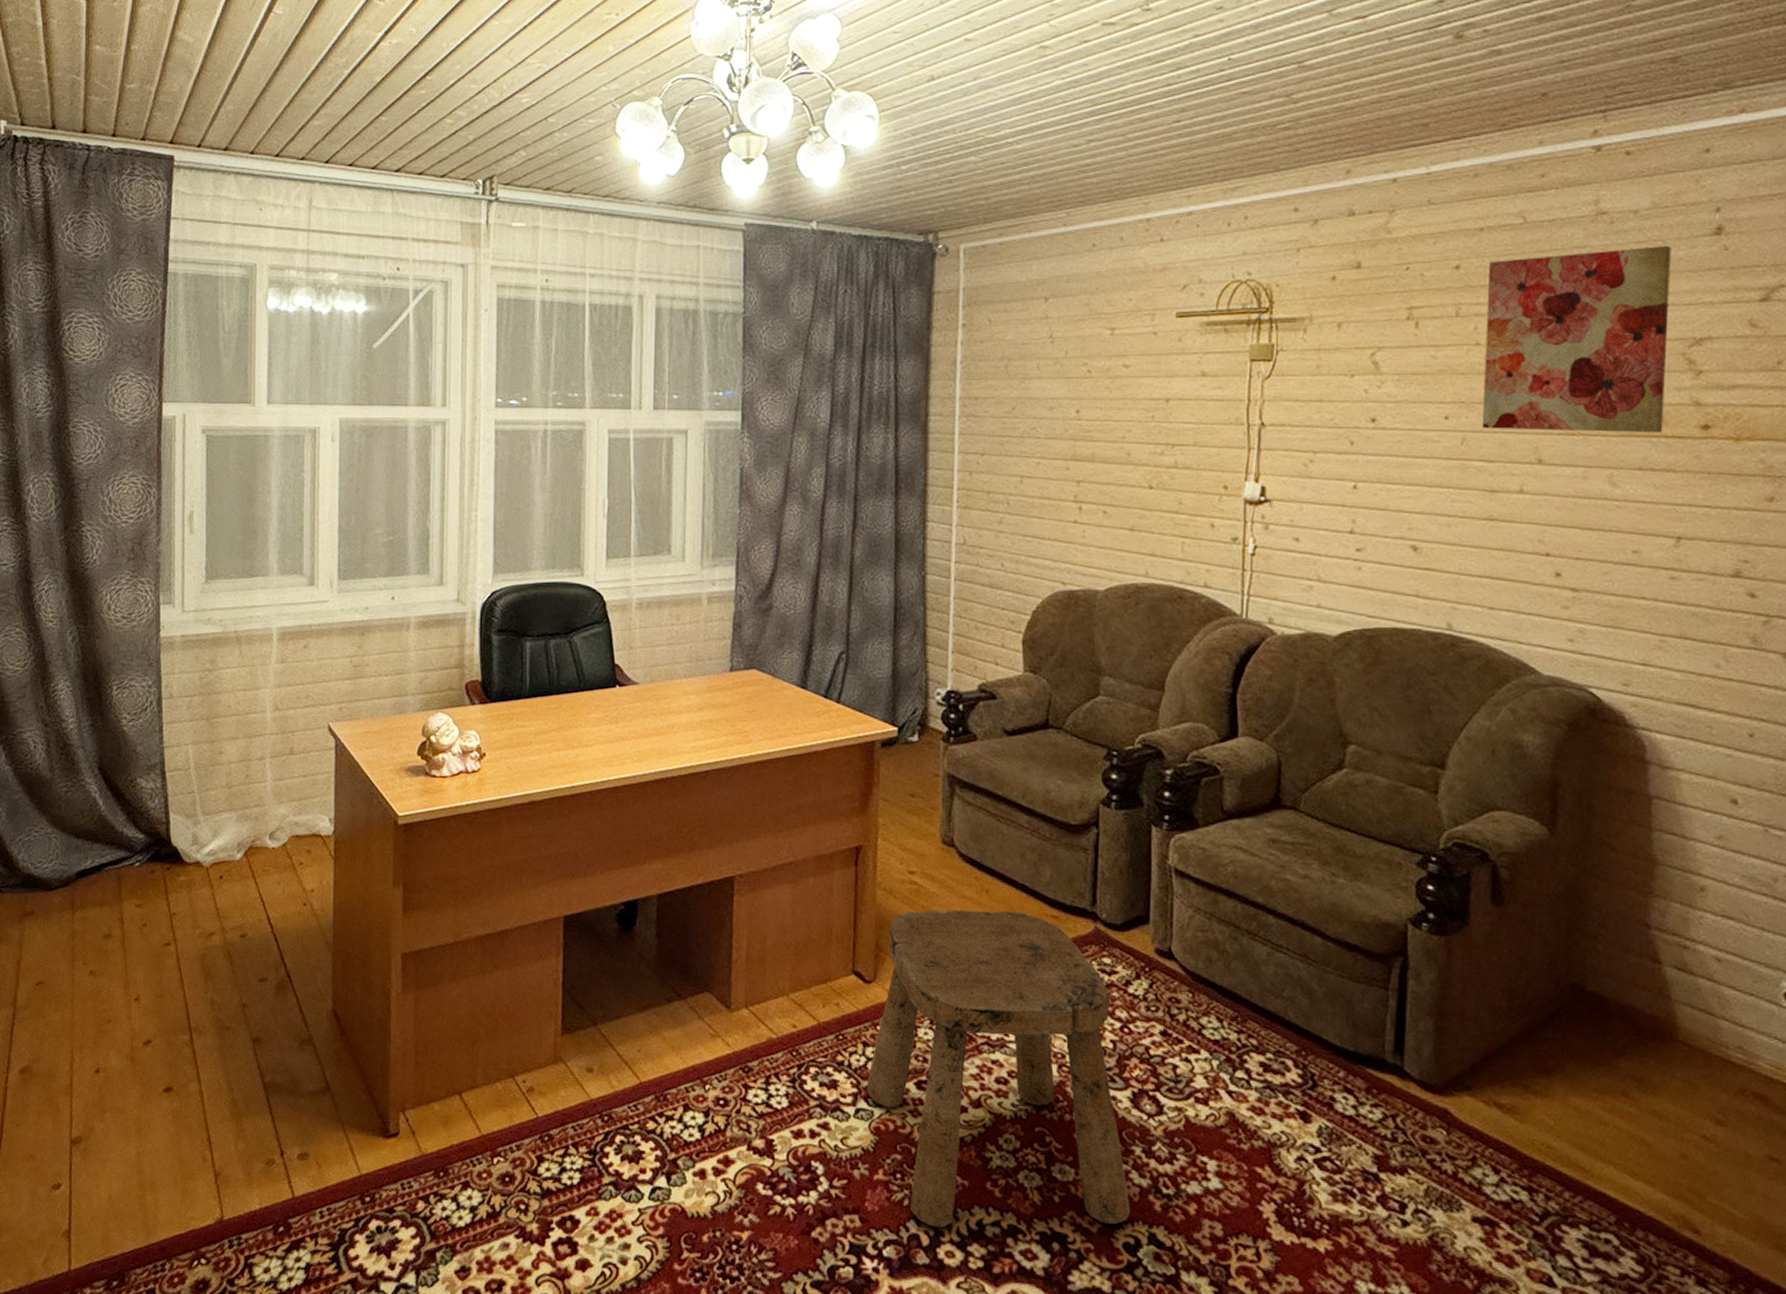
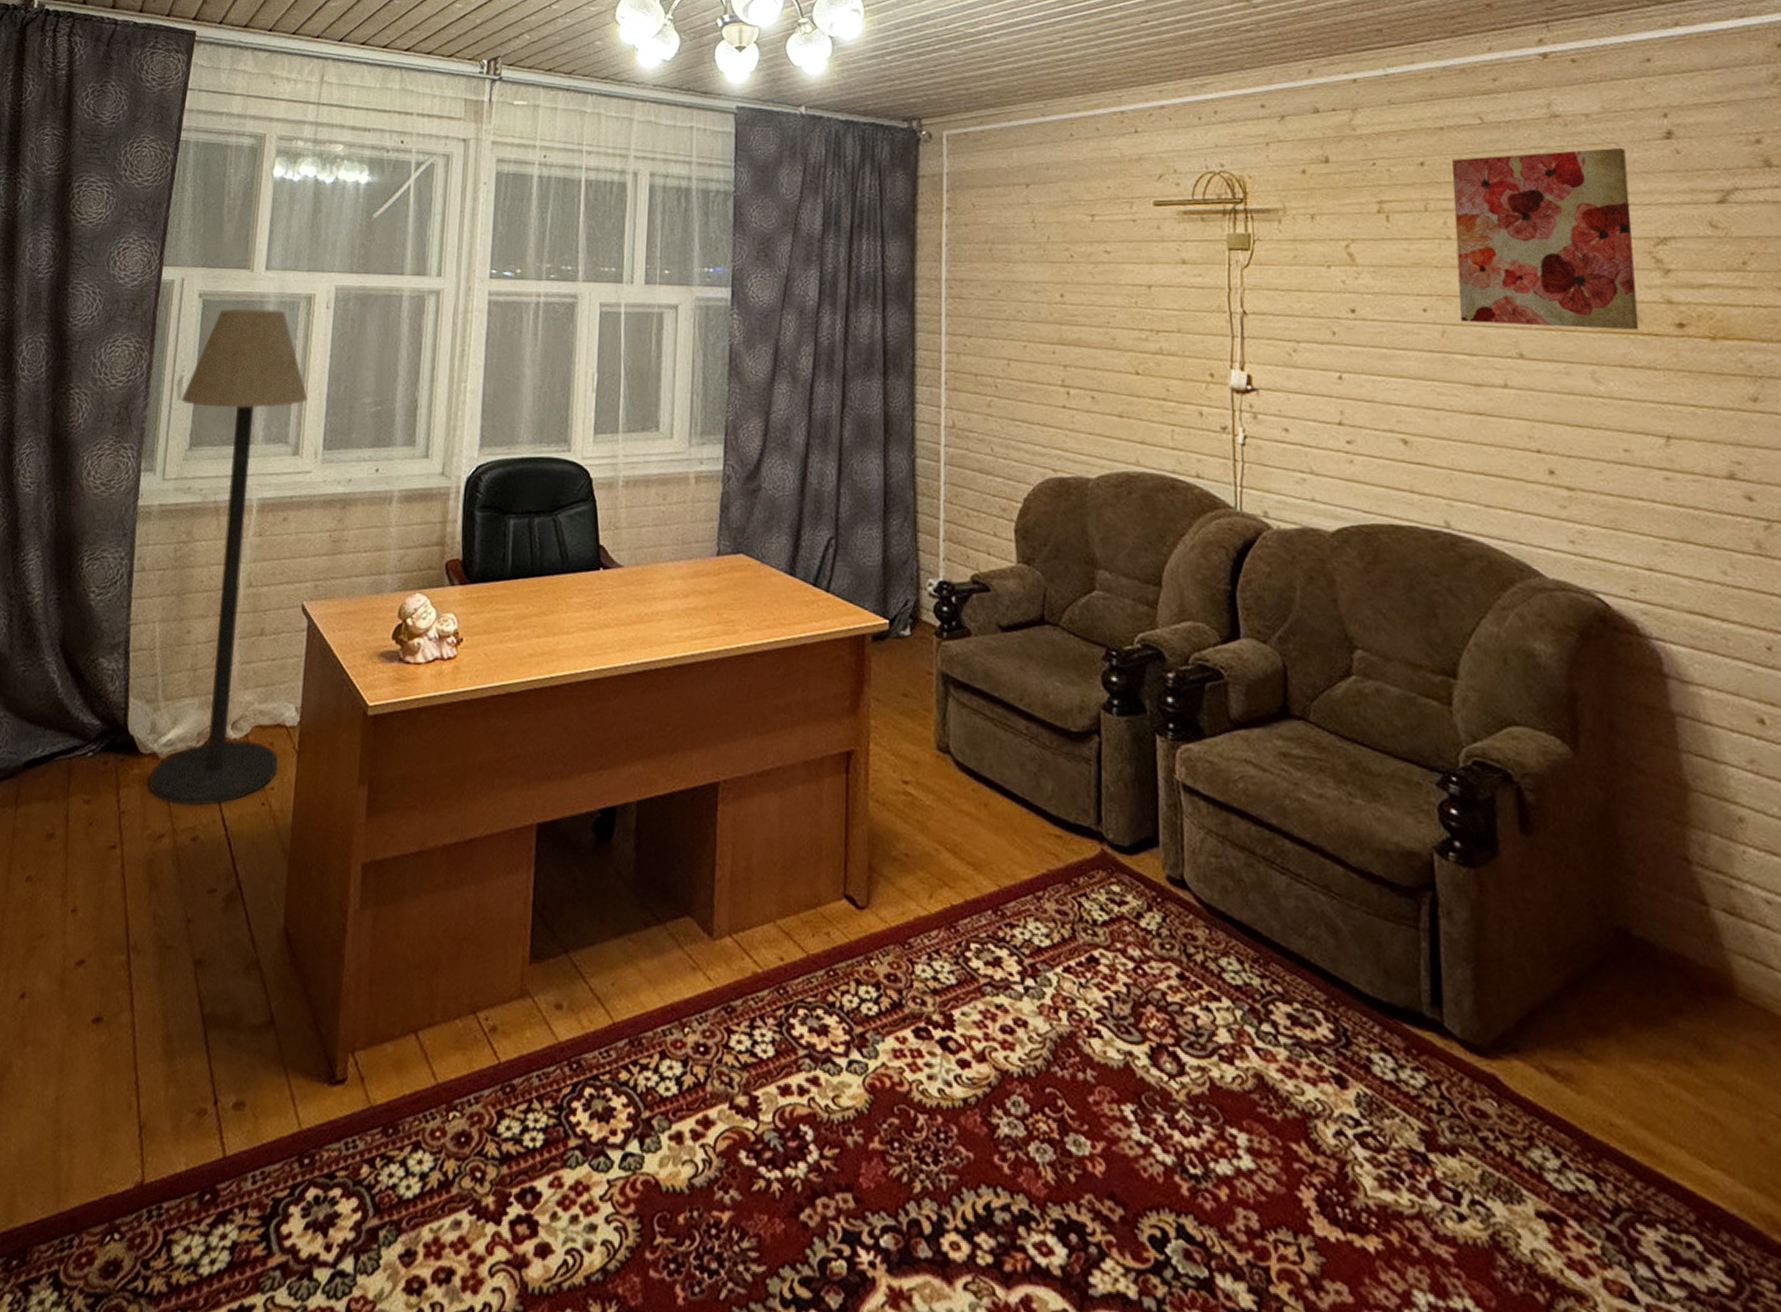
floor lamp: none [193,443,319,907] -> present [149,308,308,806]
stool: present [866,910,1131,1228] -> none [860,825,1155,1212]

